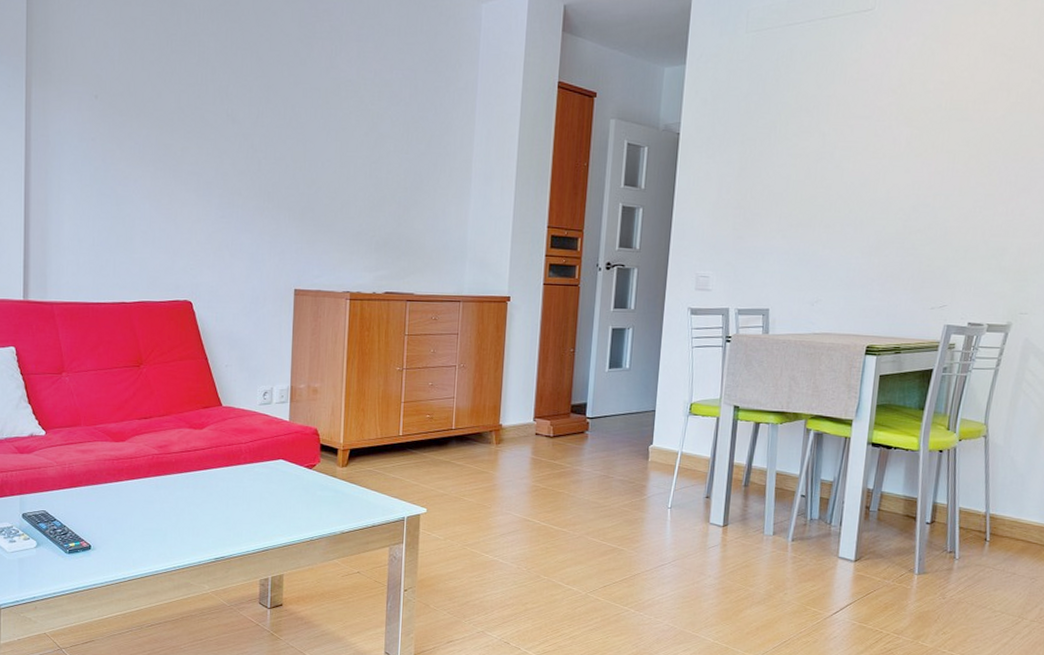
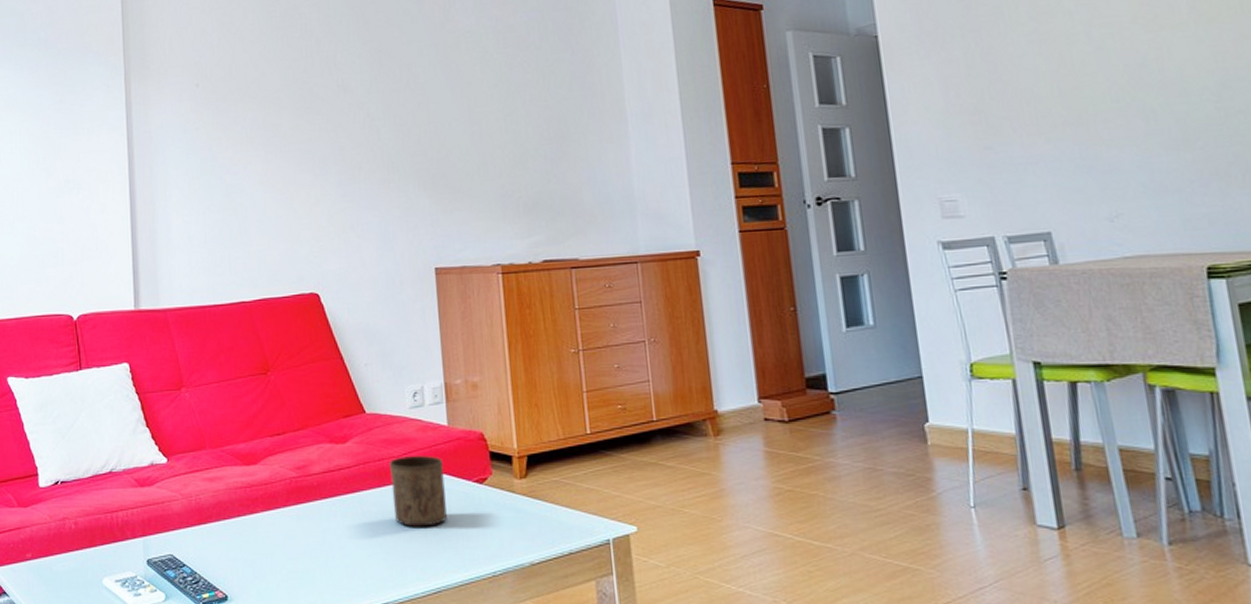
cup: none [237,443,281,500] -> present [388,456,447,527]

